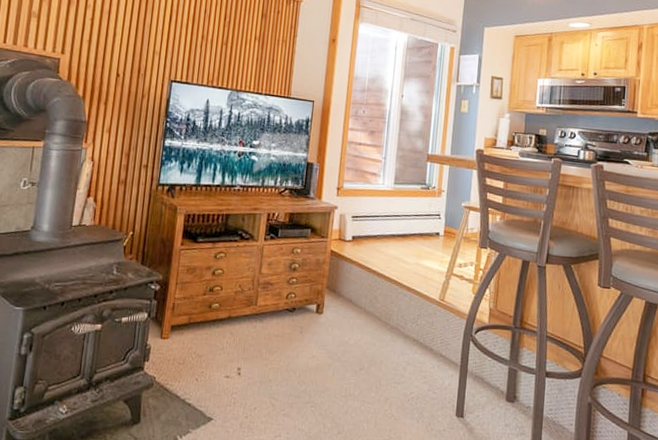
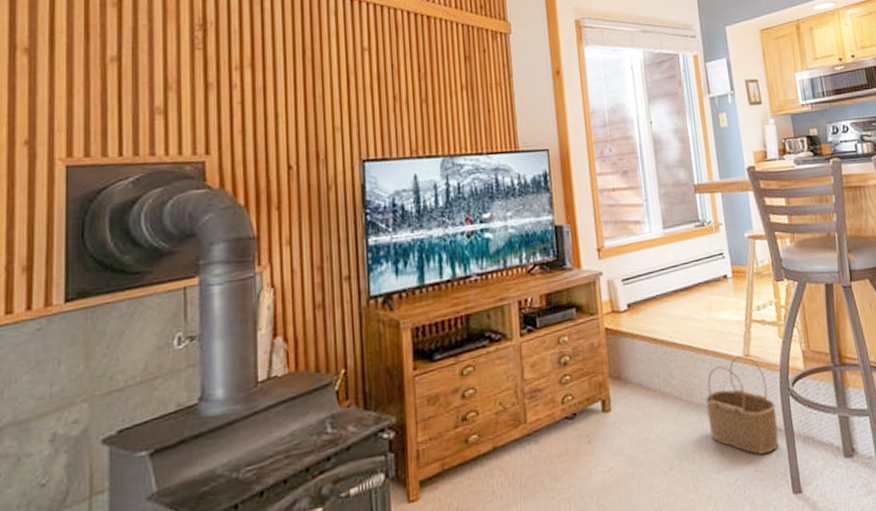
wicker basket: none [398,299,457,380] -> present [705,355,779,455]

